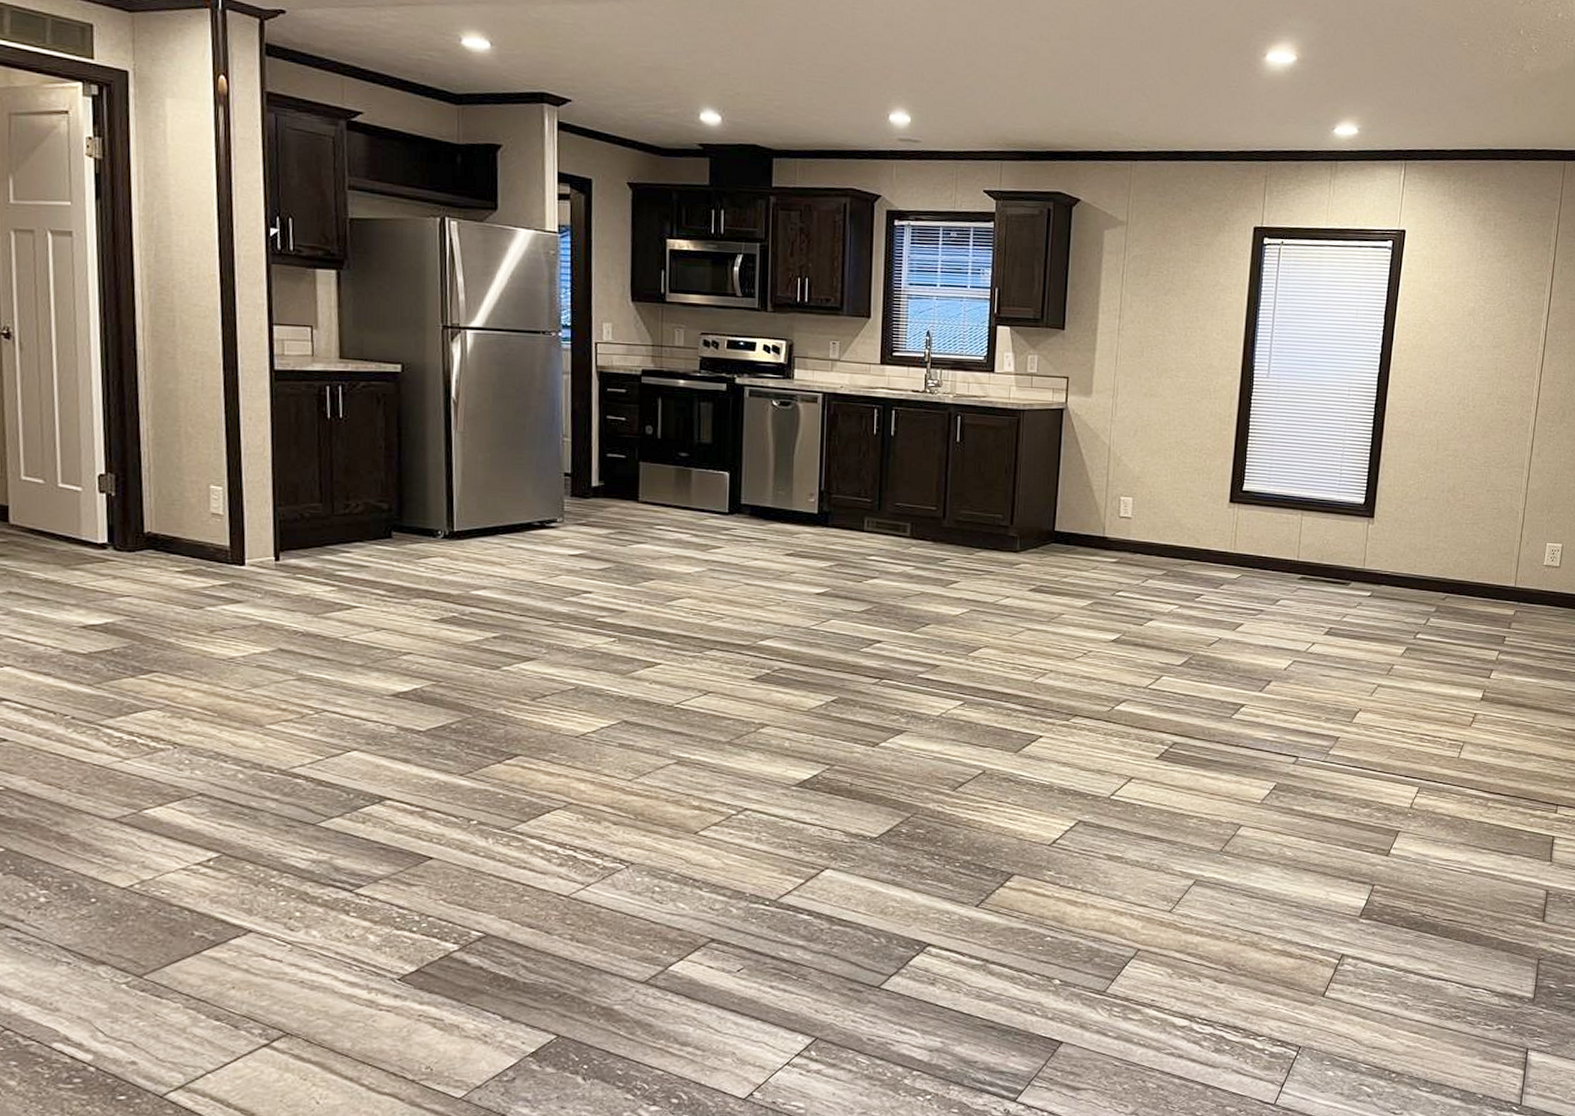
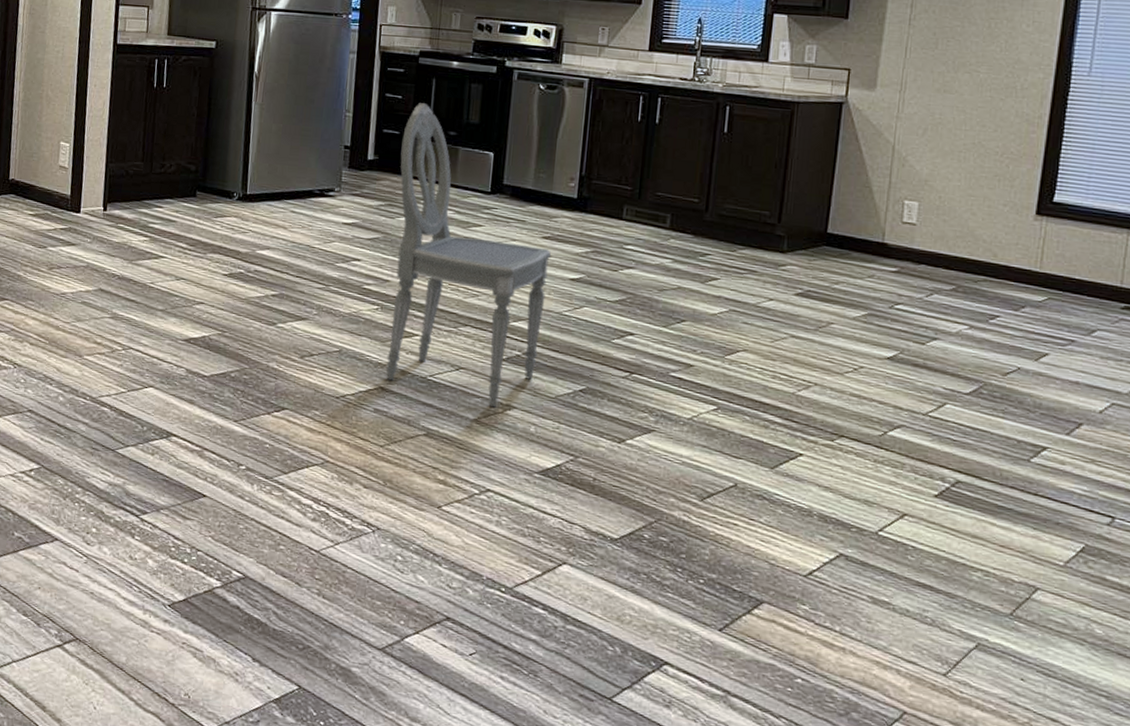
dining chair: none [628,424,794,728] -> present [386,103,551,408]

